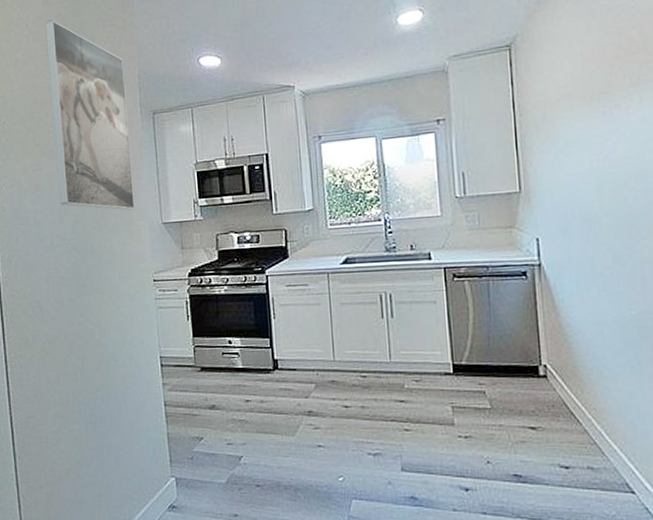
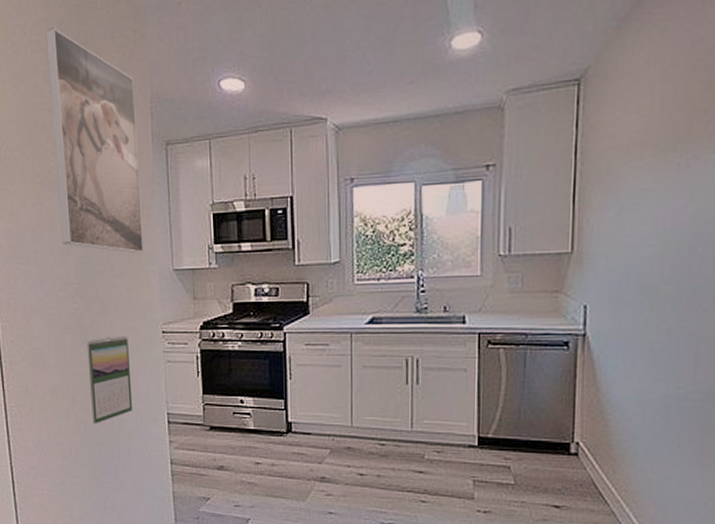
calendar: none [83,285,127,371] -> present [87,335,133,425]

